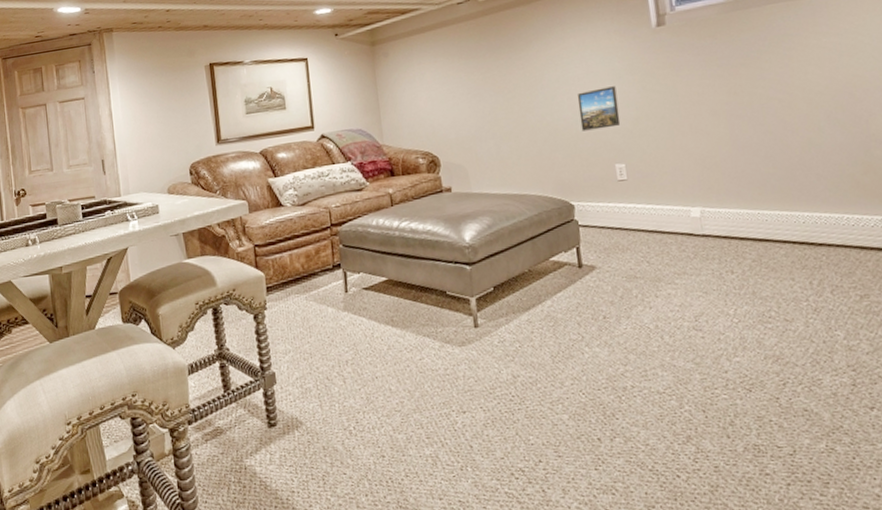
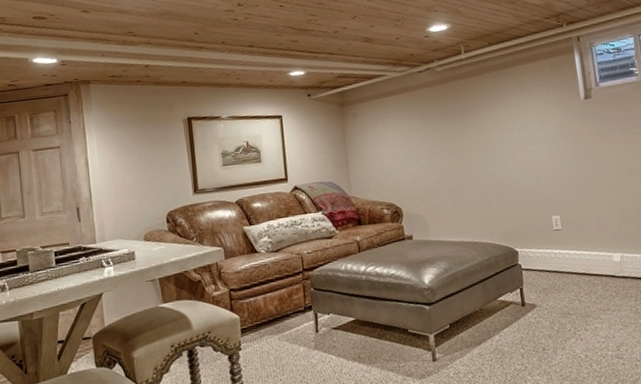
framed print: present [577,86,621,131] -> none [520,149,556,187]

